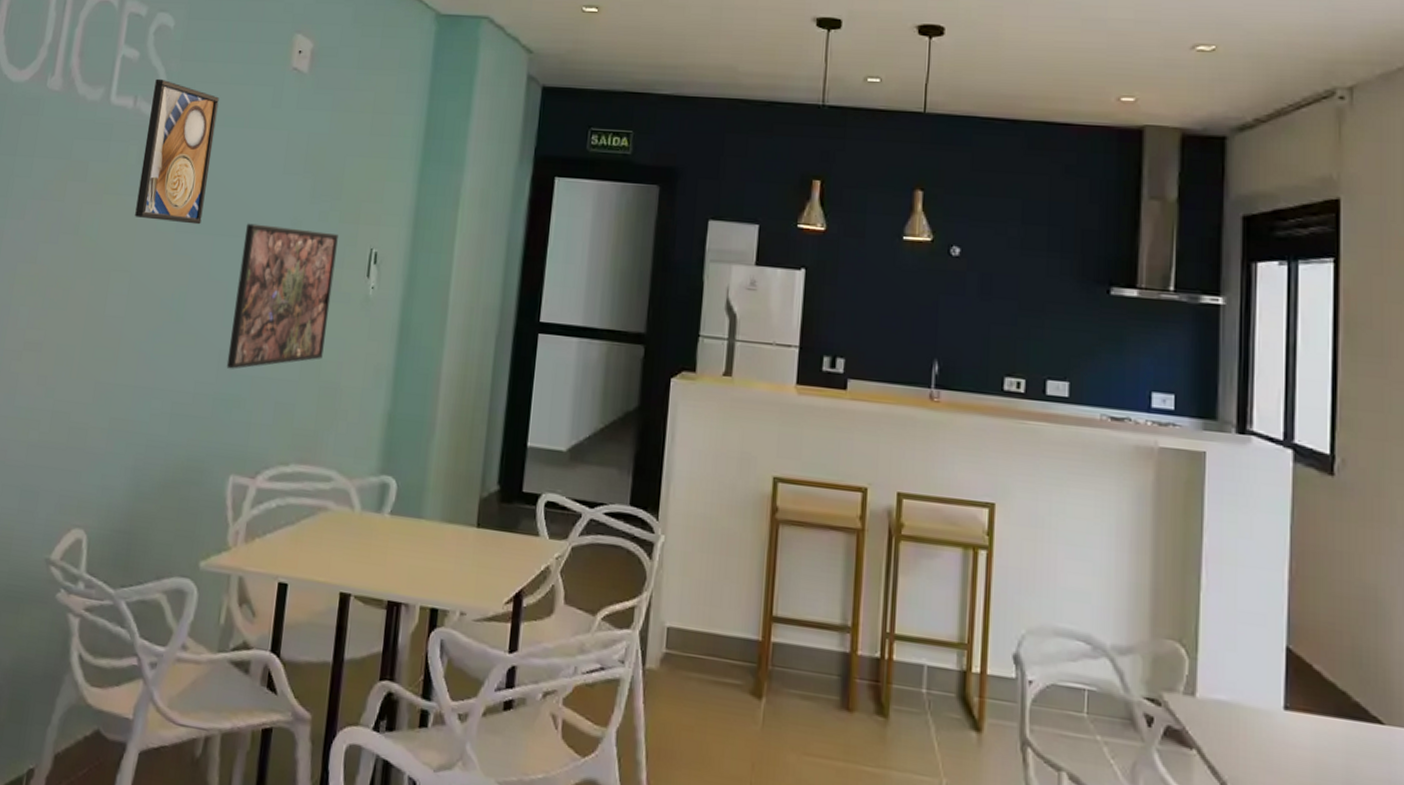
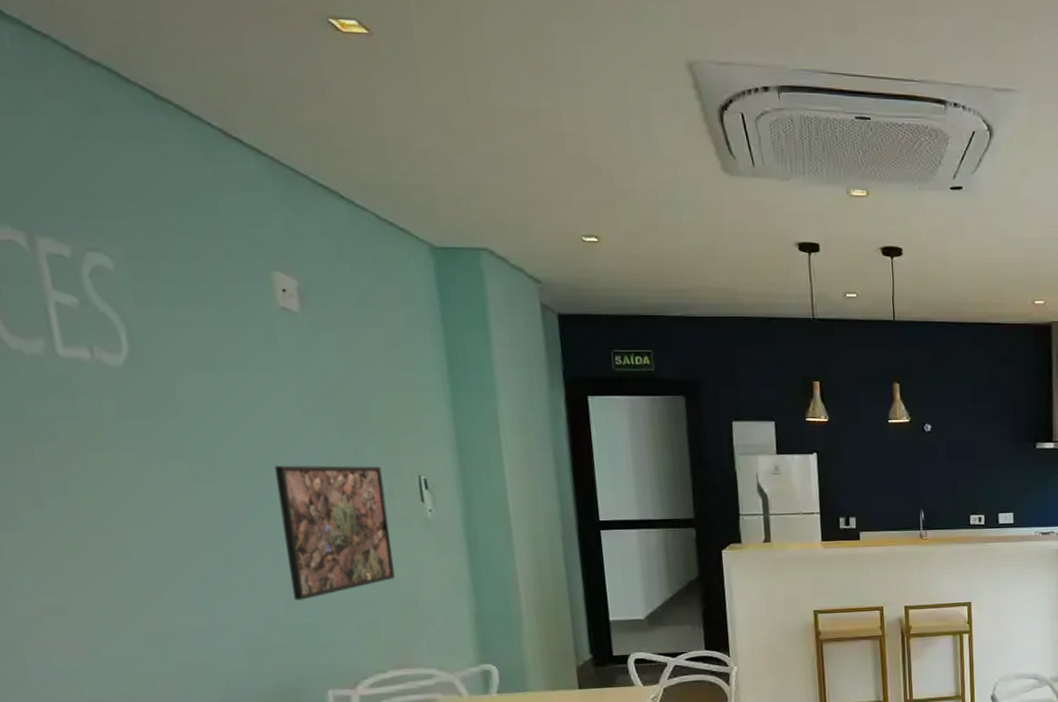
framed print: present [135,78,219,225] -> none [110,326,220,473]

